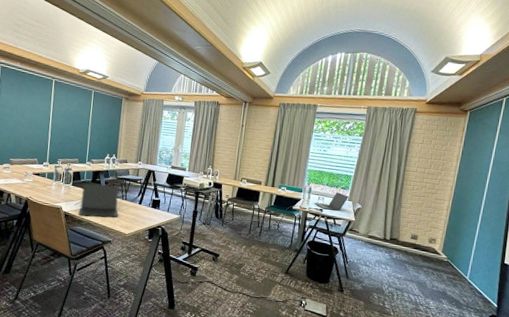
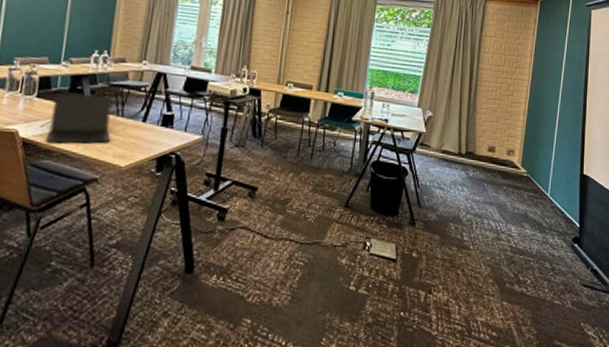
laptop: present [314,192,348,211] -> none [378,97,417,121]

